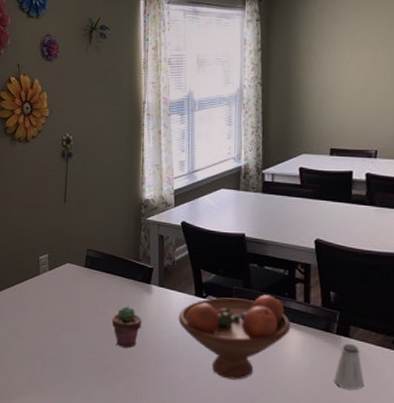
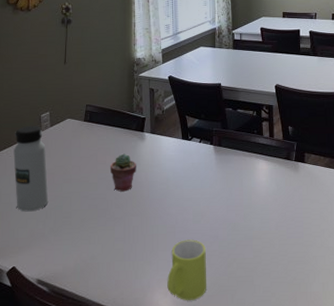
water bottle: none [11,267,47,359] -> present [13,125,49,212]
fruit bowl: present [178,295,291,380] -> none [168,133,260,209]
saltshaker: present [334,343,365,390] -> none [295,167,318,205]

